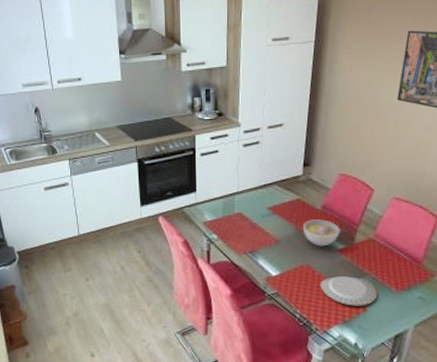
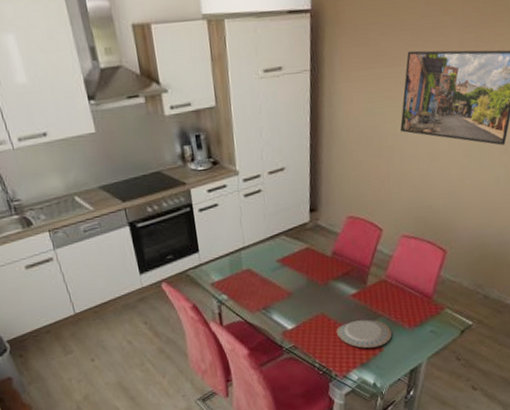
bowl: present [303,219,340,247] -> none [315,266,352,294]

